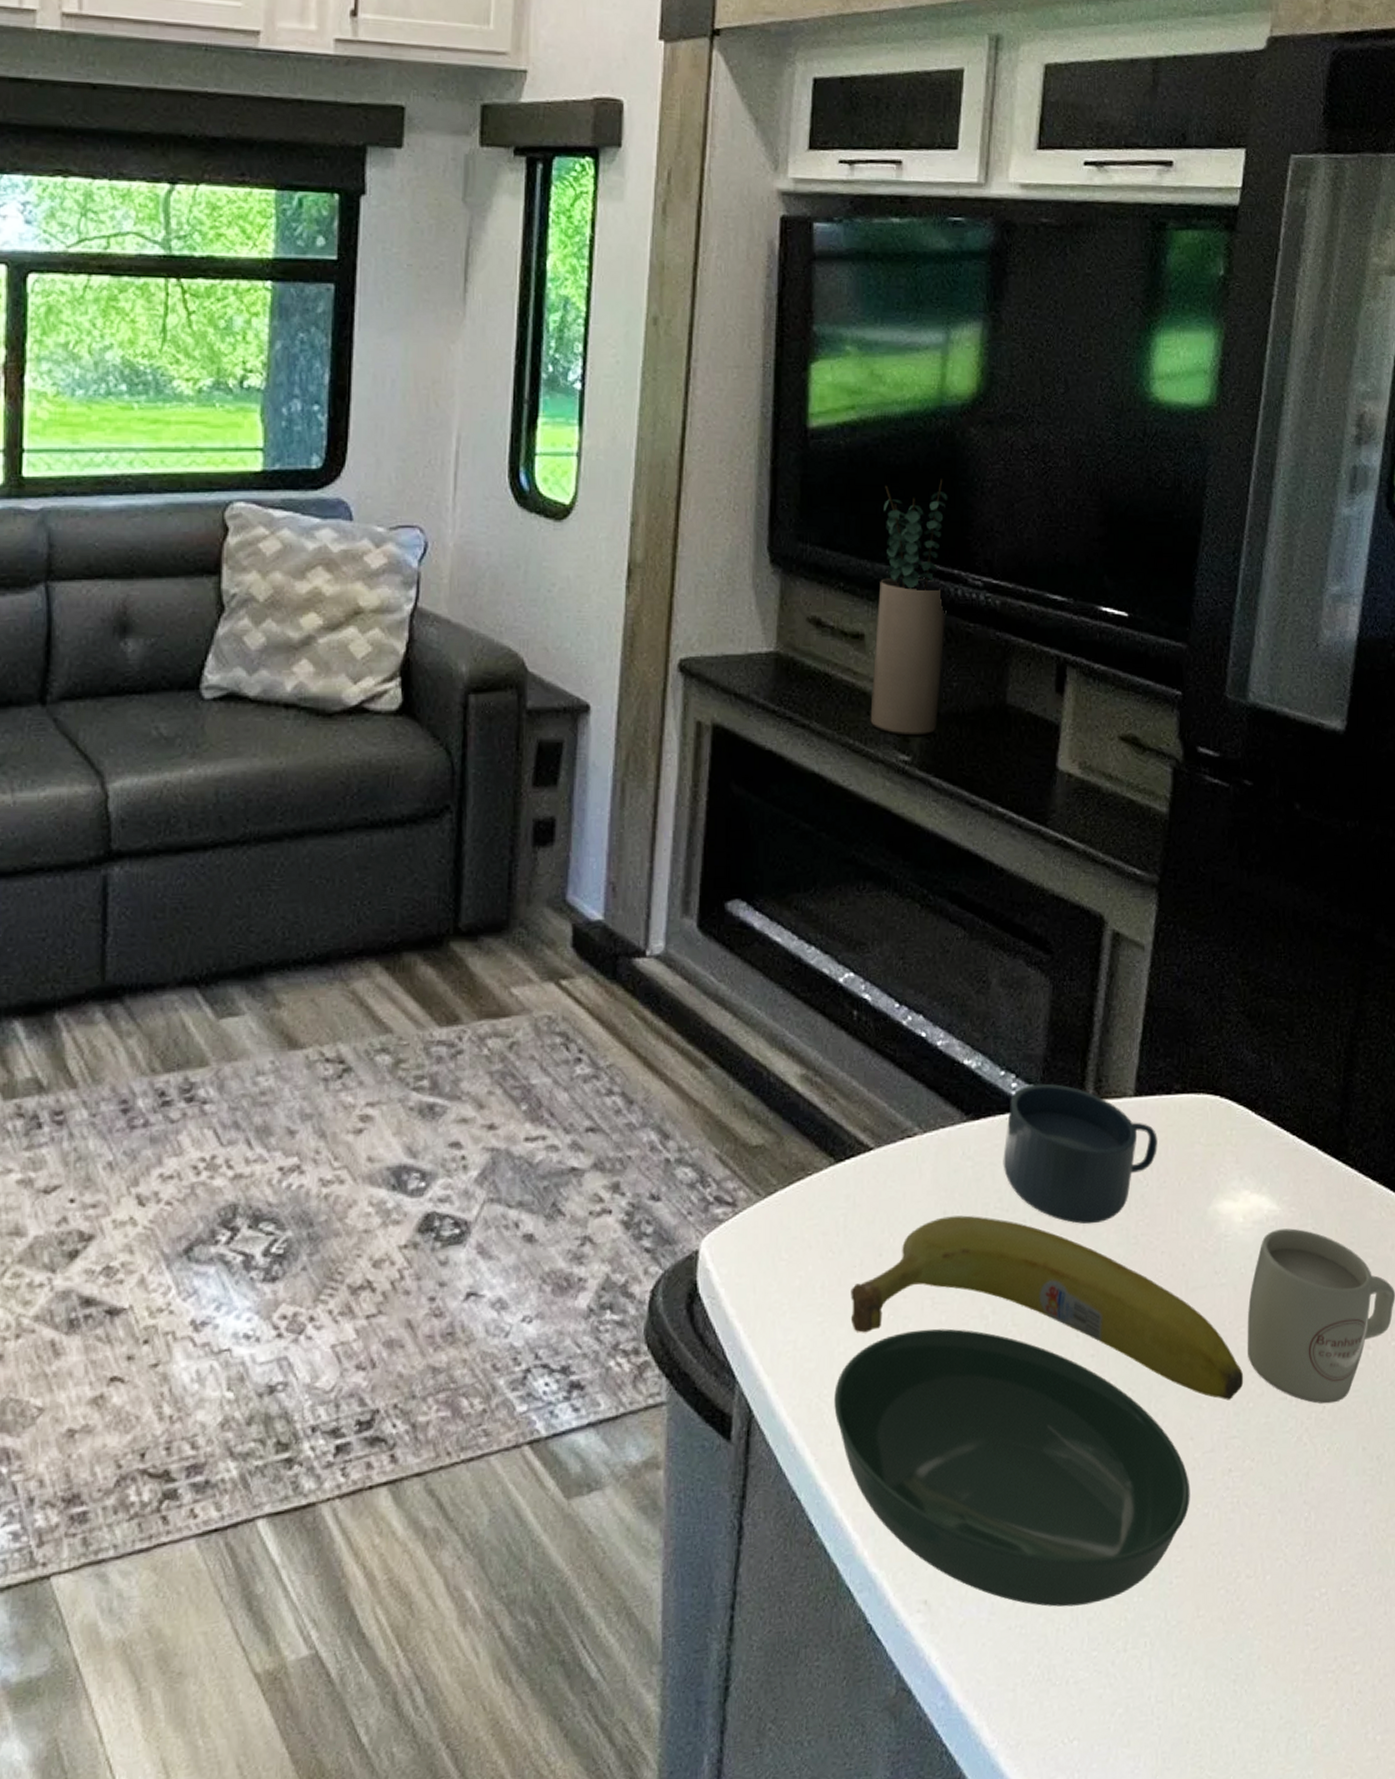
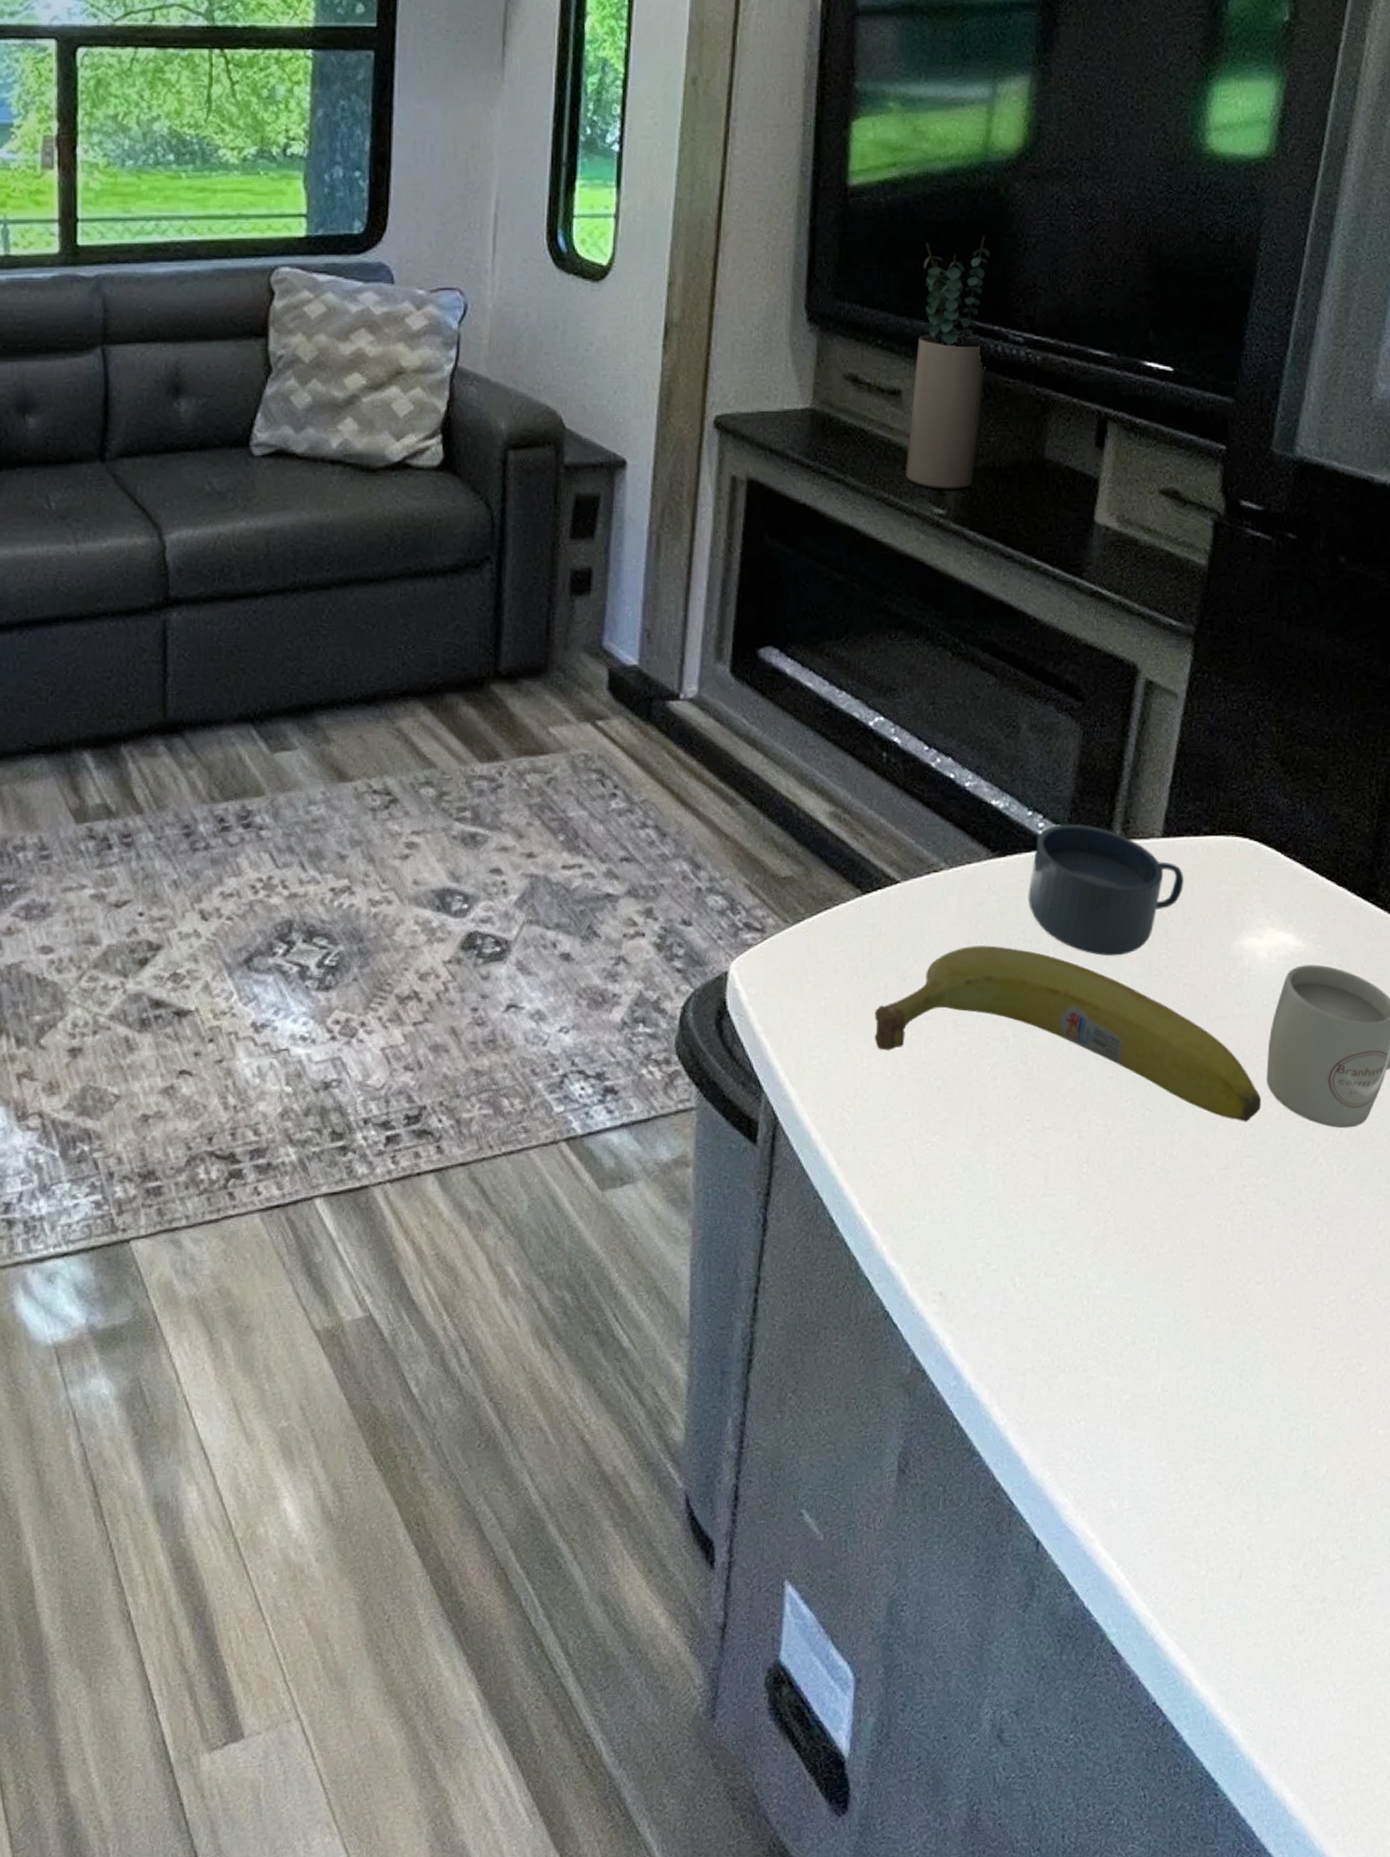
bowl: present [834,1328,1190,1607] -> none [856,1048,1204,1303]

